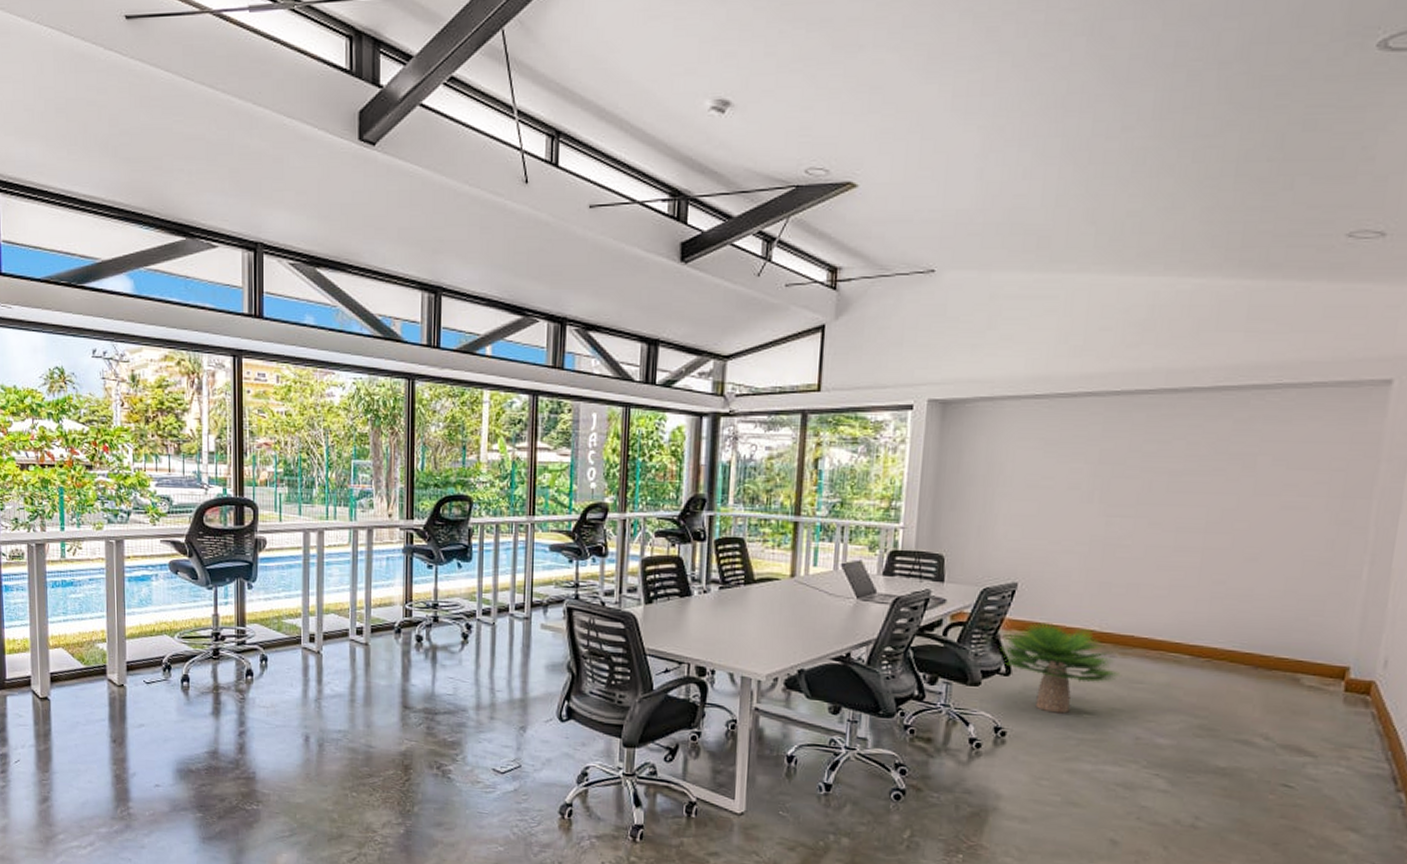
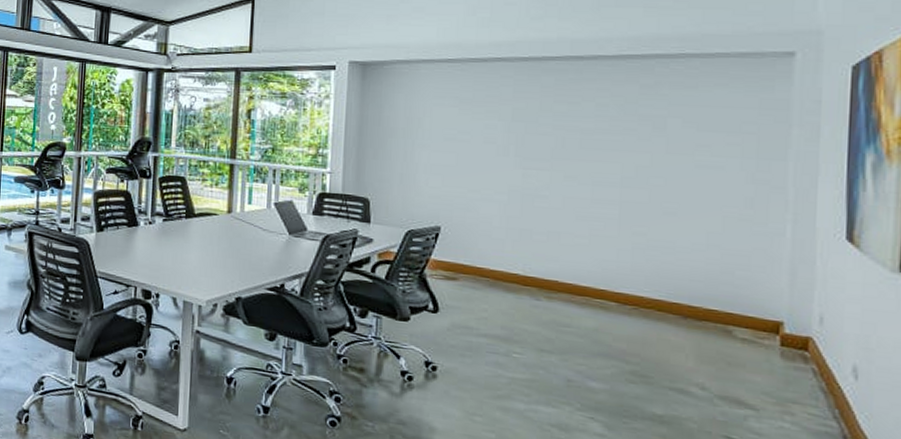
potted plant: present [999,622,1121,714] -> none [426,264,548,352]

